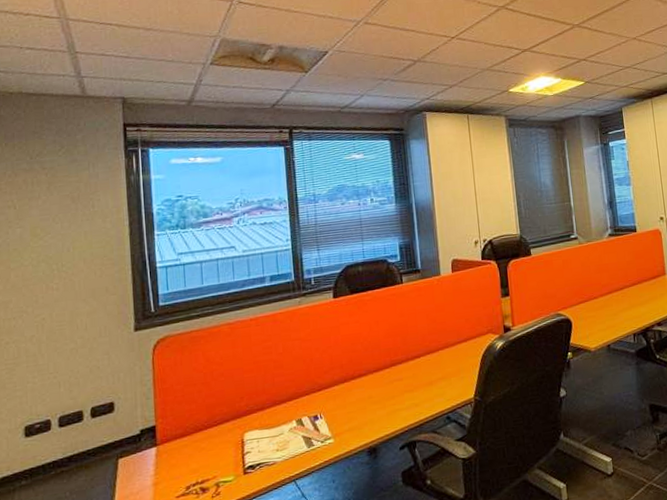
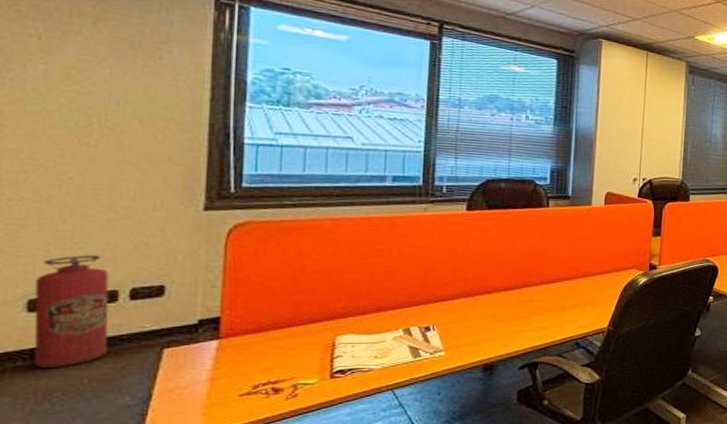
fire extinguisher: none [28,382,80,485] -> present [34,255,109,368]

